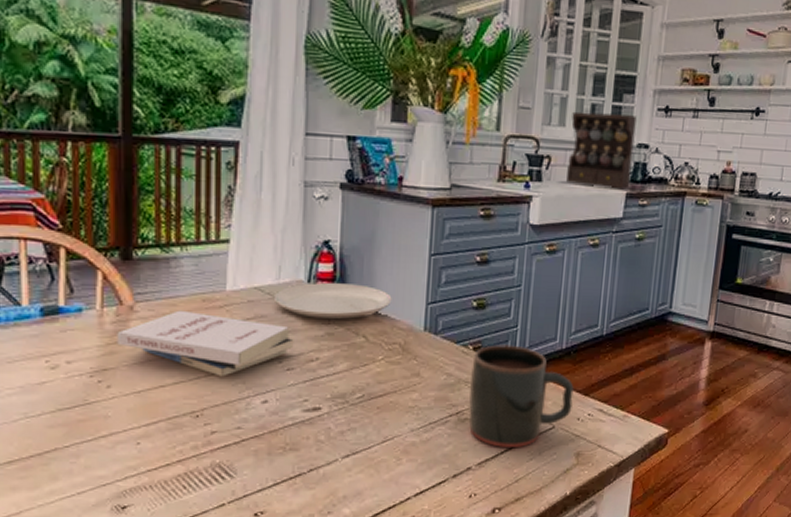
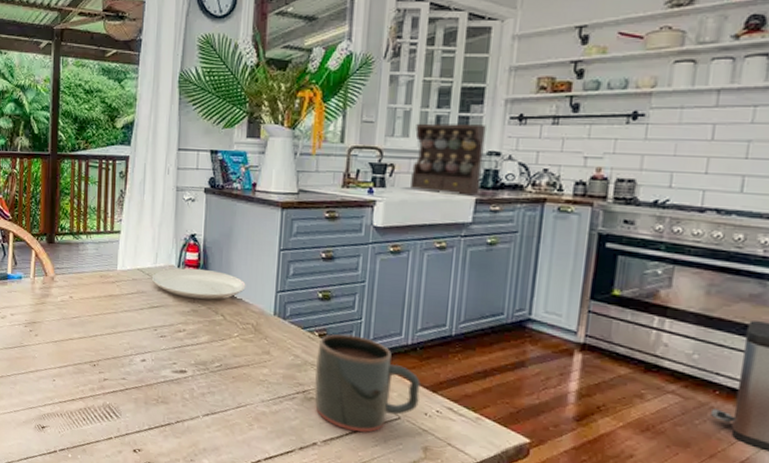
books: present [117,310,294,377] -> none [43,282,166,337]

